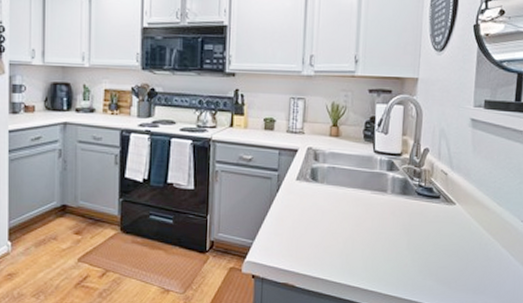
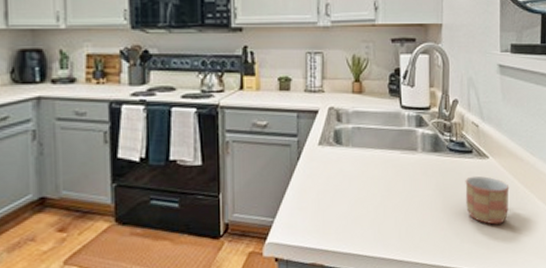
mug: none [430,219,474,266] -> present [465,176,510,225]

